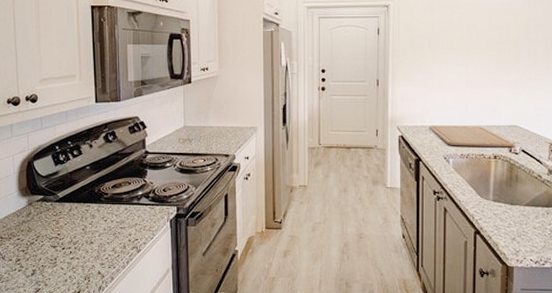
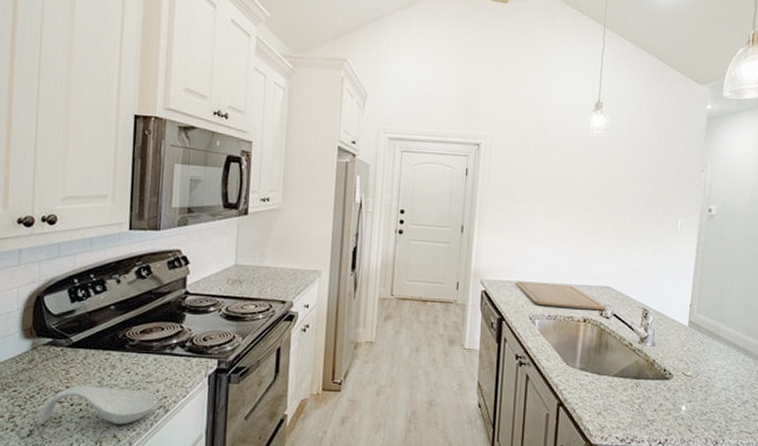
spoon rest: none [38,232,131,265] -> present [37,385,158,425]

